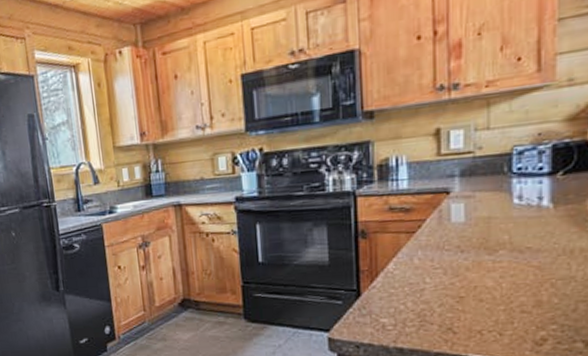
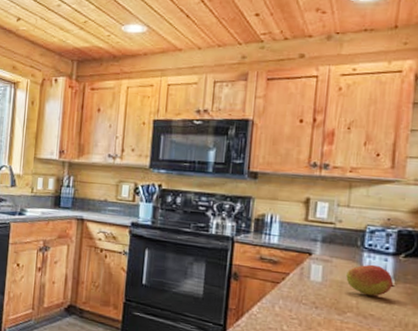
fruit: none [494,190,555,227] -> present [346,264,395,297]

